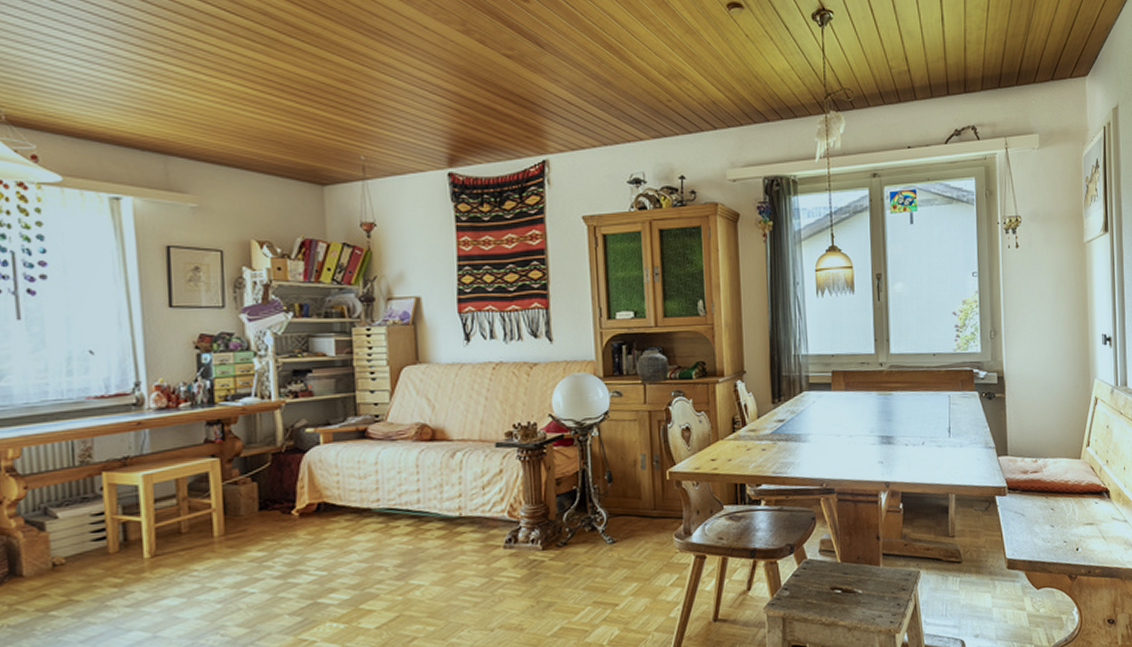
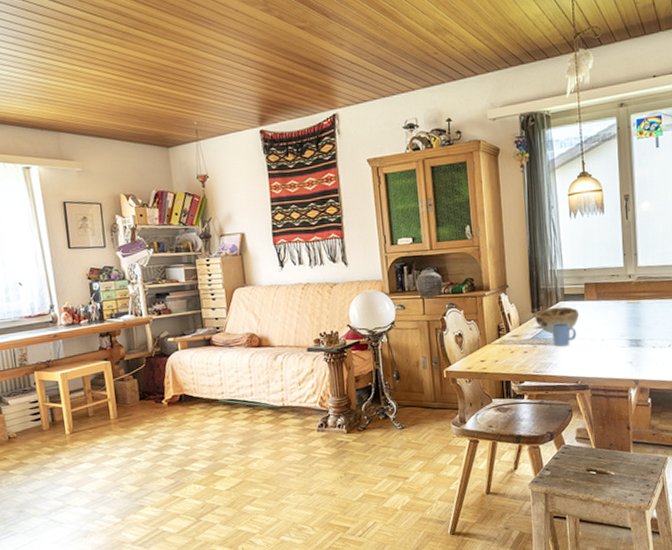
decorative bowl: none [775,397,826,428] -> present [535,306,580,334]
mug: none [794,415,823,445] -> present [551,322,577,348]

